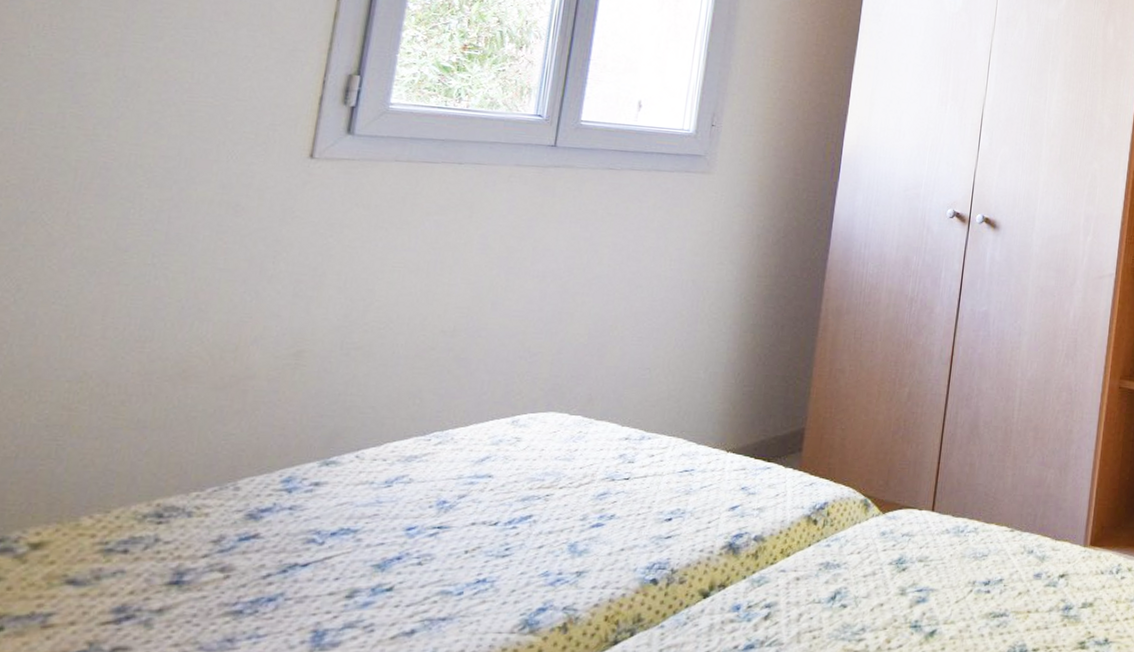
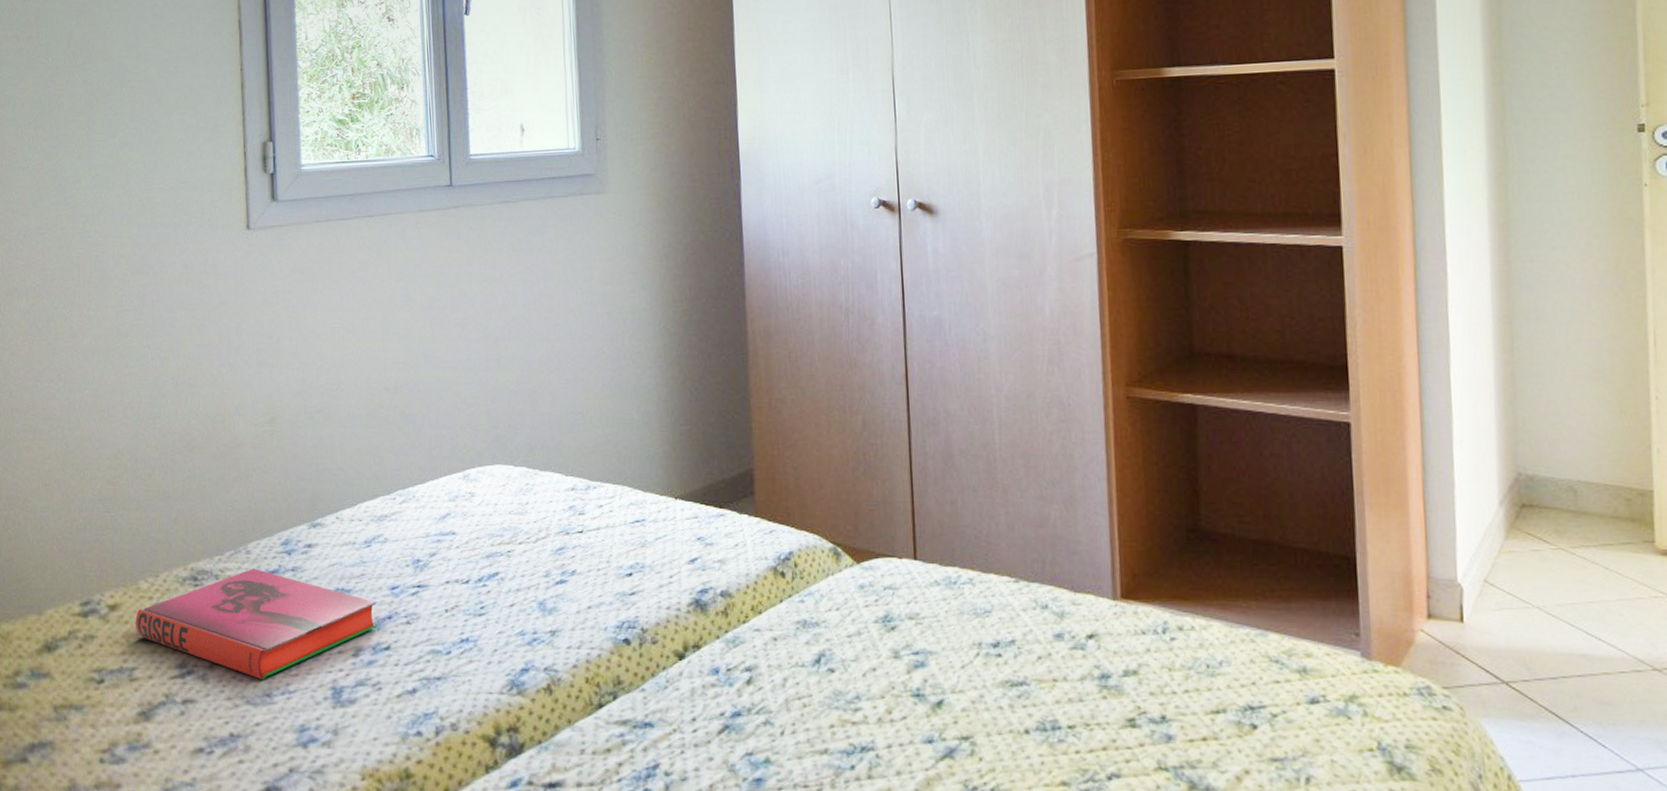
hardback book: none [63,506,386,624] -> present [135,569,377,680]

